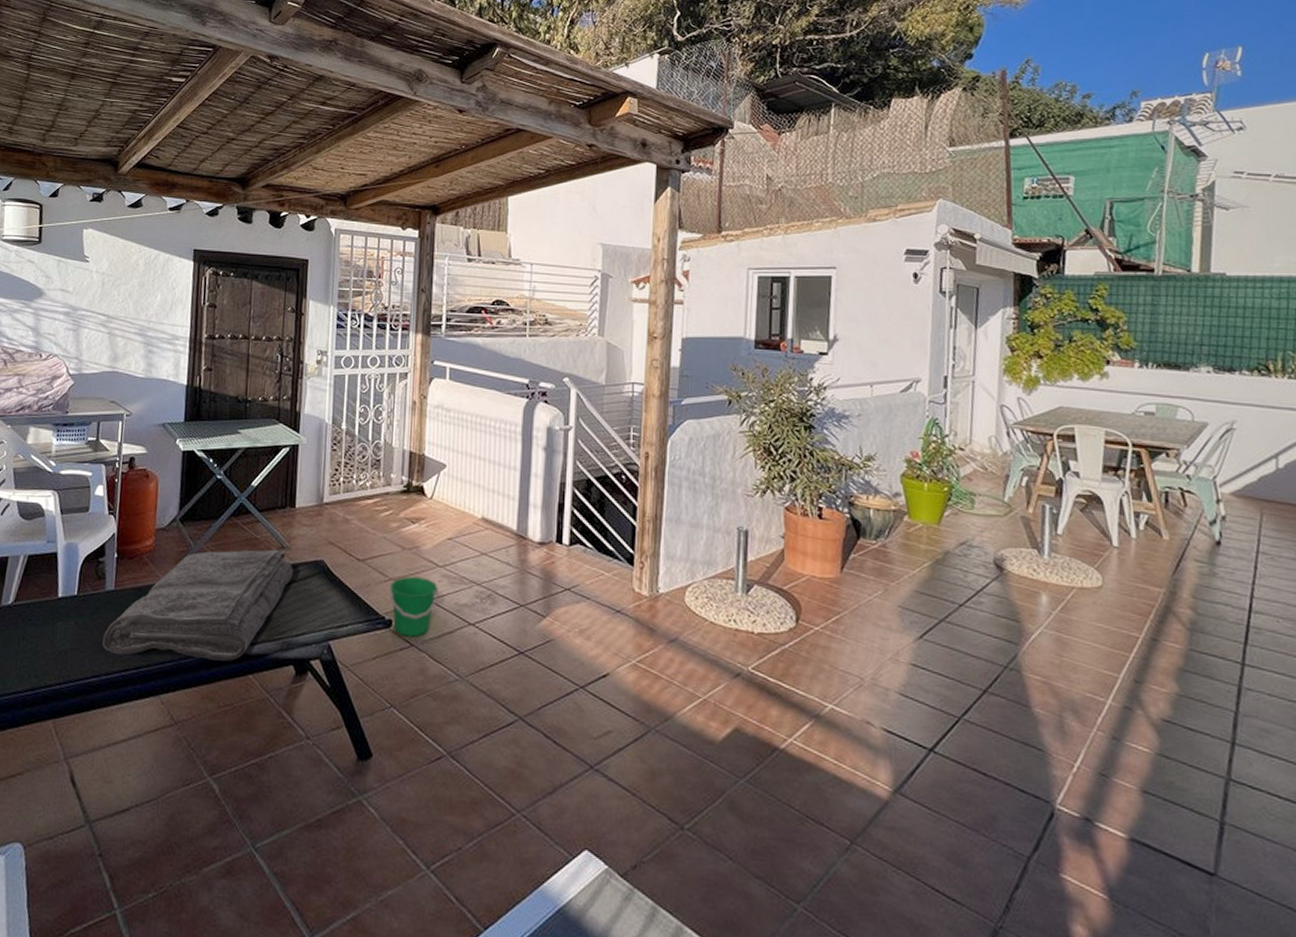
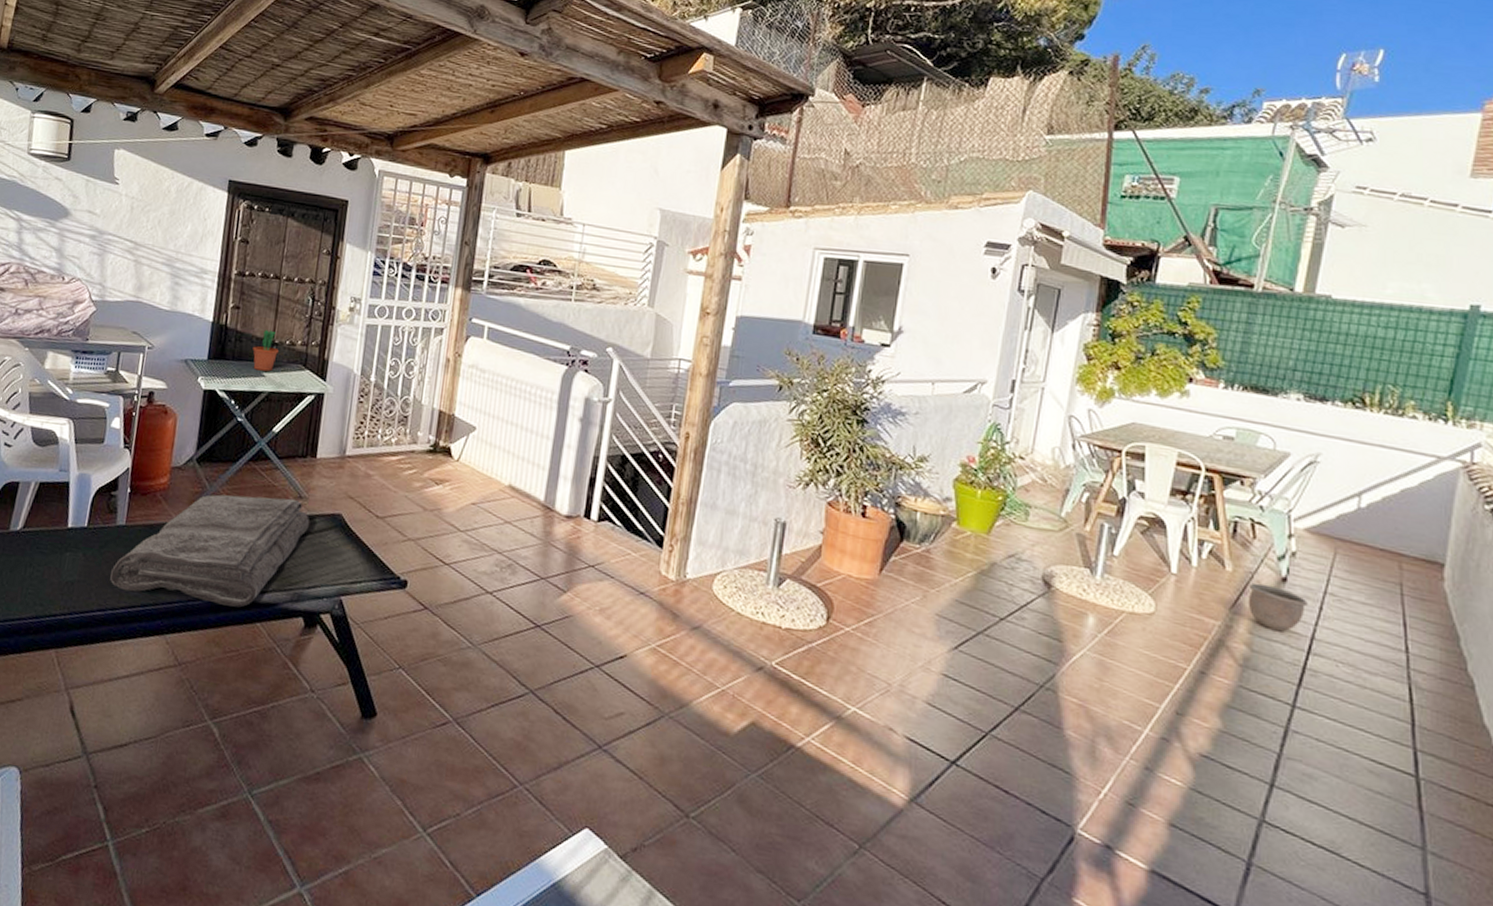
flower pot: none [227,388,252,428] -> present [253,329,278,372]
bucket: present [389,576,439,637] -> none [406,538,458,601]
clay pot: none [1187,548,1243,594] -> present [1248,582,1308,632]

